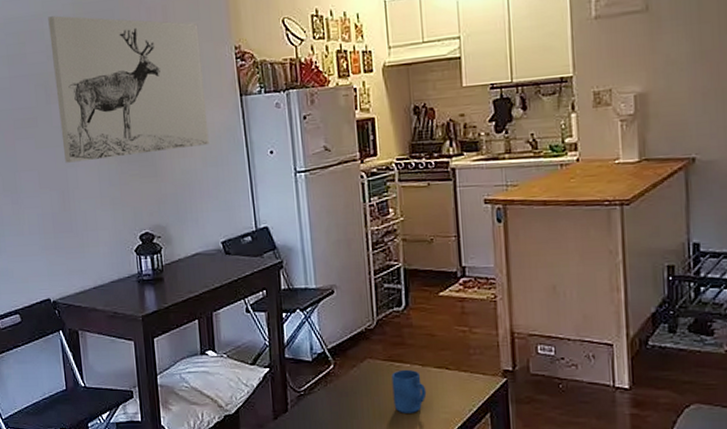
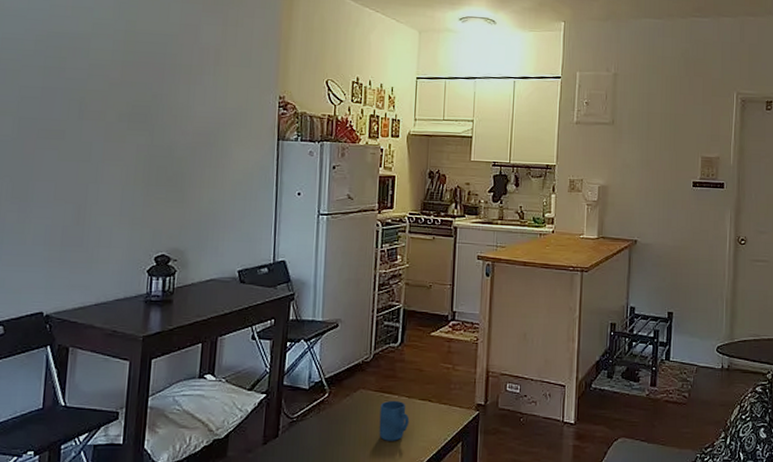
wall art: present [48,15,210,163] -> none [88,38,248,180]

